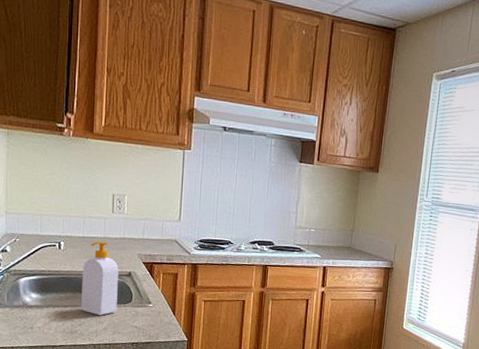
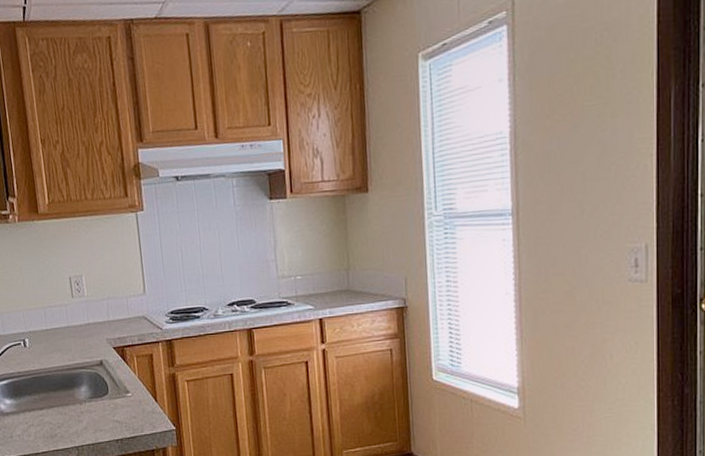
soap bottle: present [81,241,119,315] -> none [51,331,95,414]

